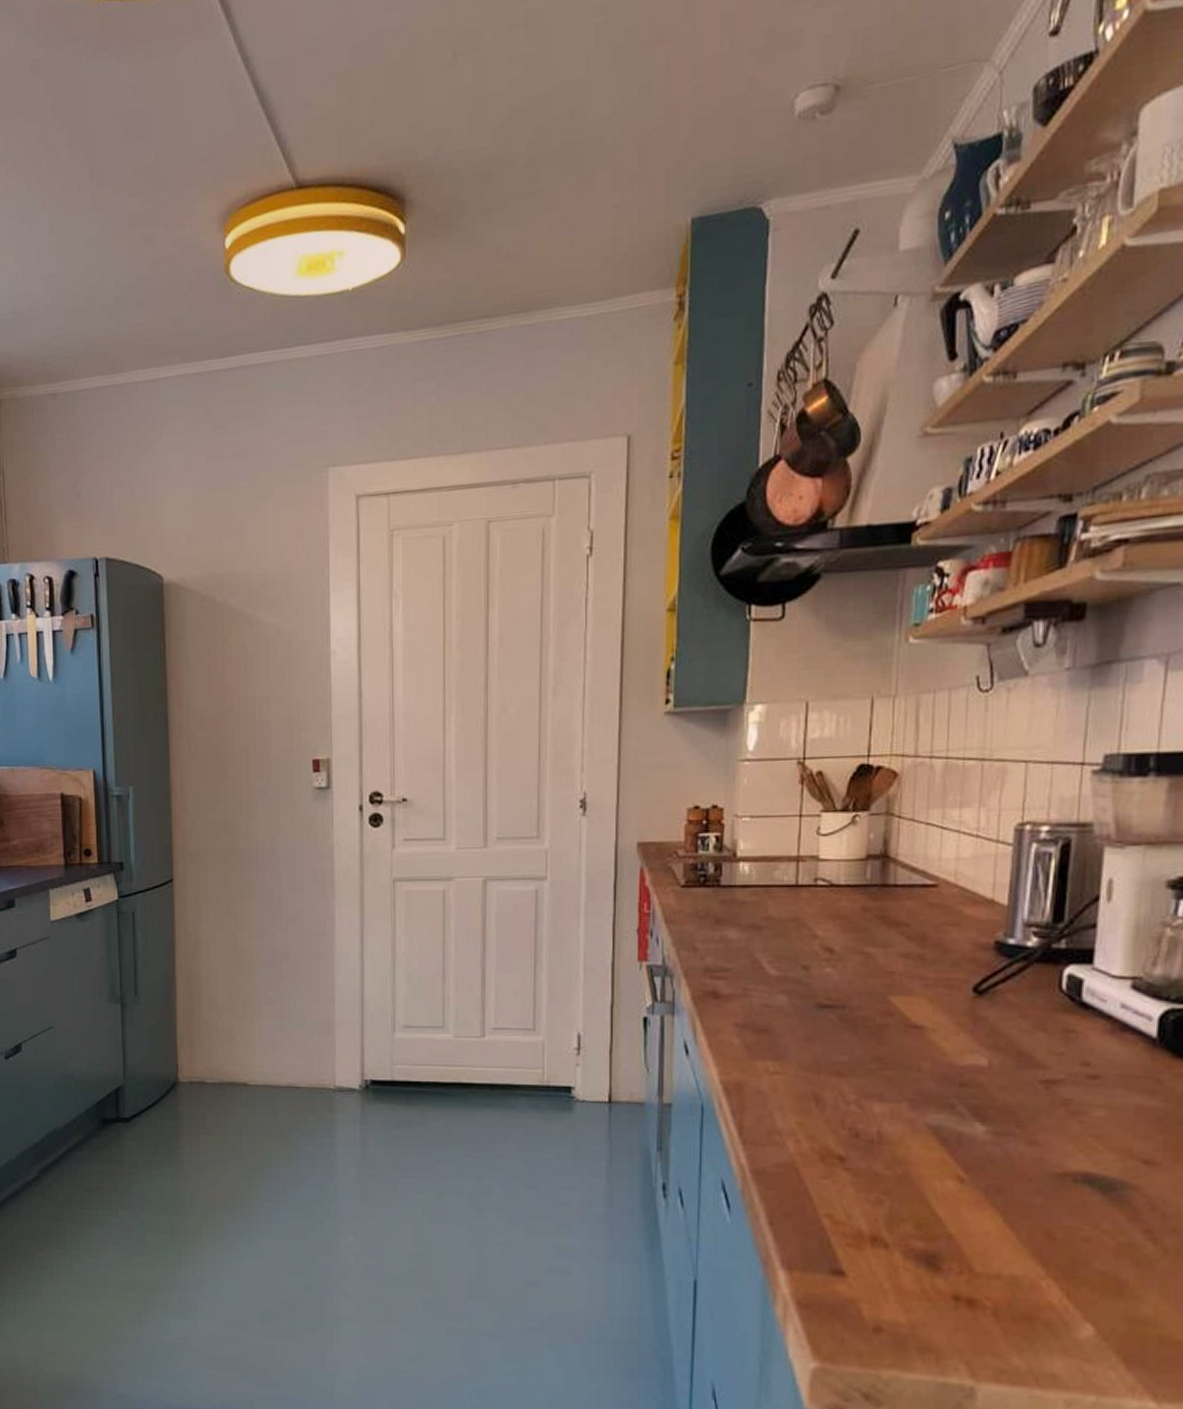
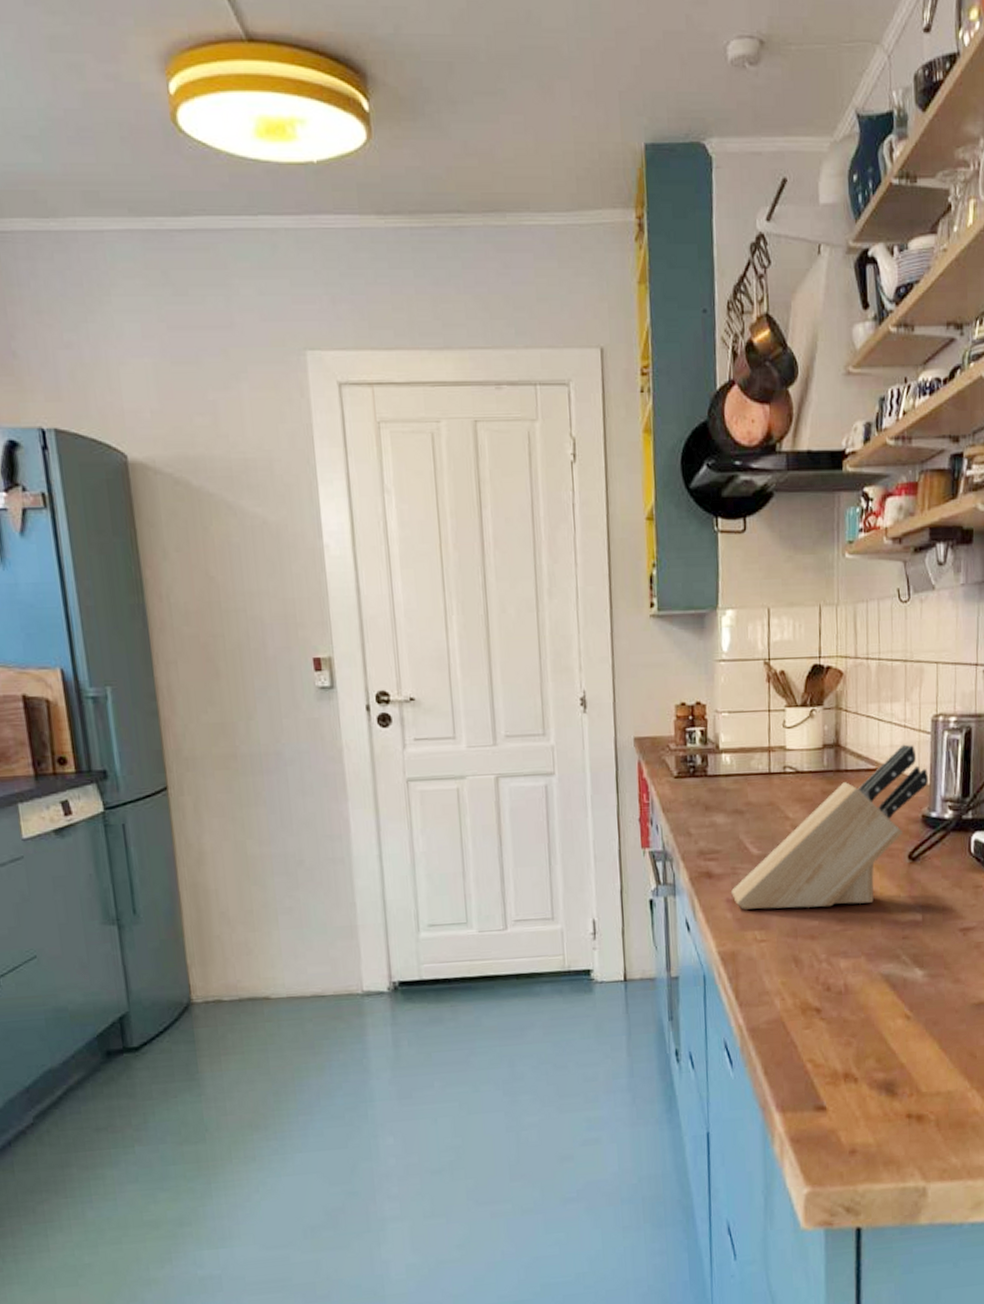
knife block: none [741,857,1008,1041] -> present [731,744,929,910]

